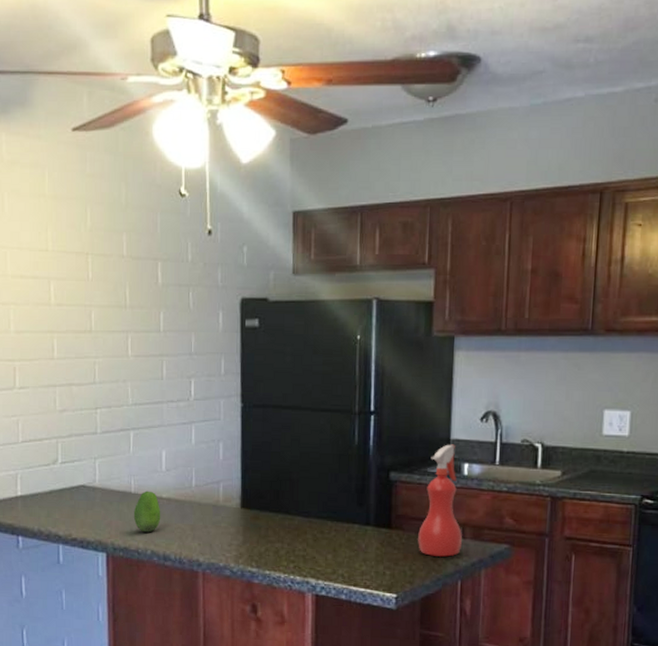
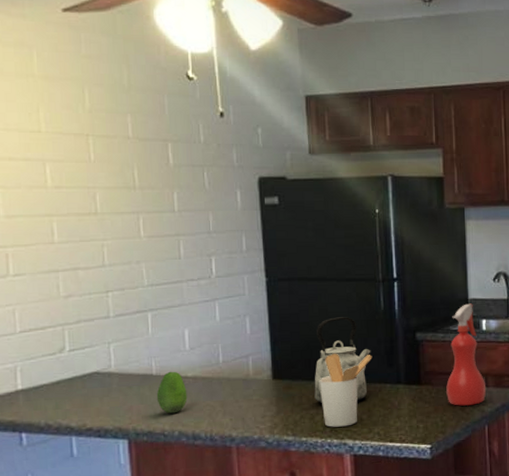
kettle: none [280,449,341,540] -> present [314,317,371,404]
utensil holder: none [286,486,342,564] -> present [319,353,373,427]

